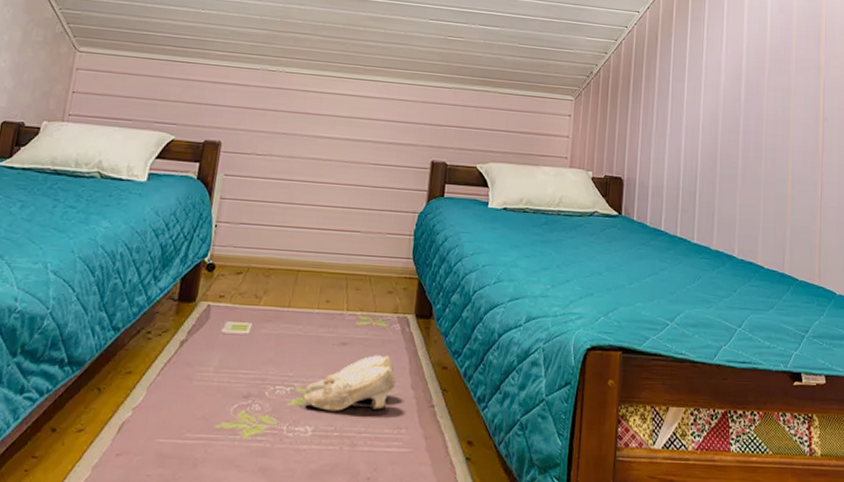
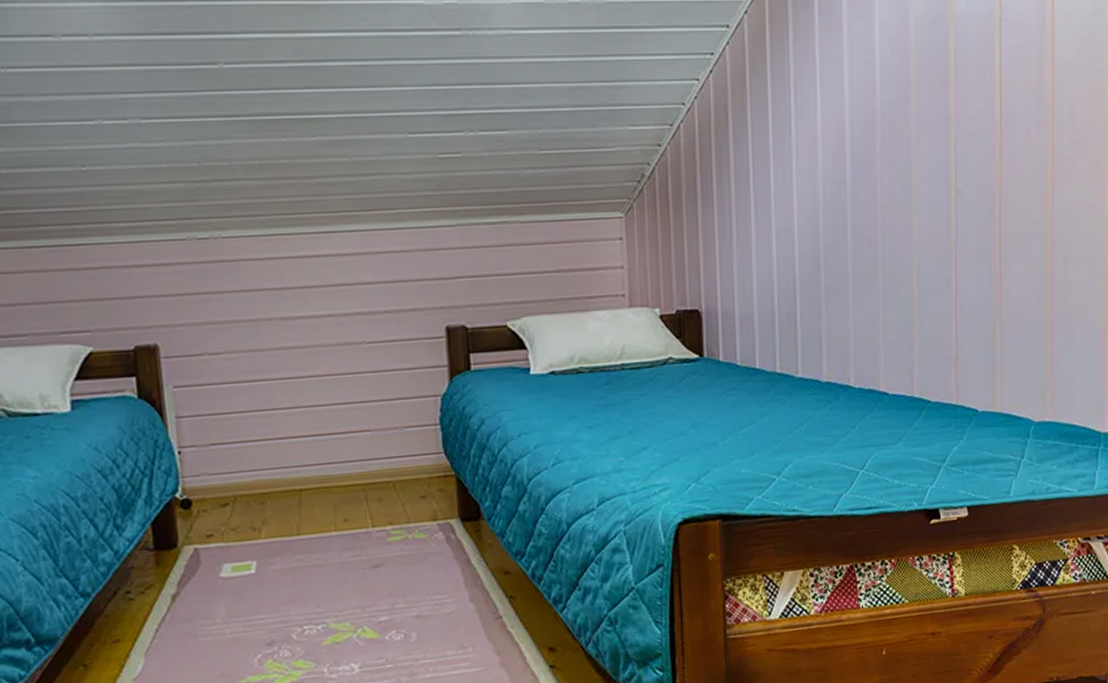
slippers: present [303,355,397,411] -> none [340,570,451,644]

